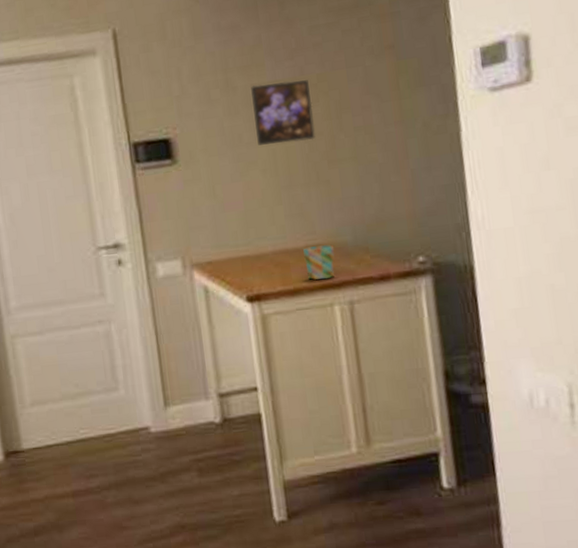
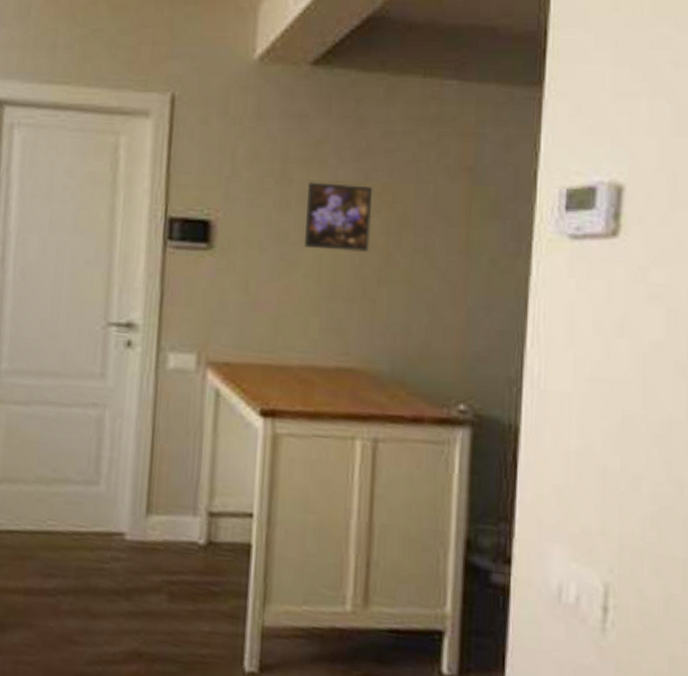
mug: present [303,245,335,281] -> none [331,368,368,408]

